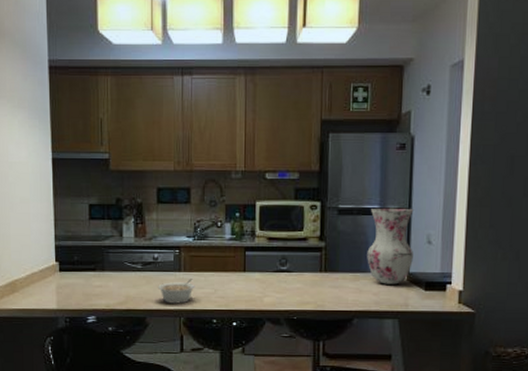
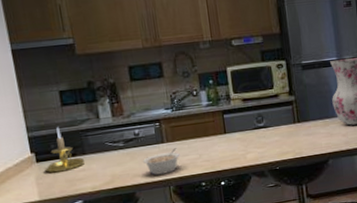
candle holder: none [66,240,102,285] -> present [44,127,84,173]

